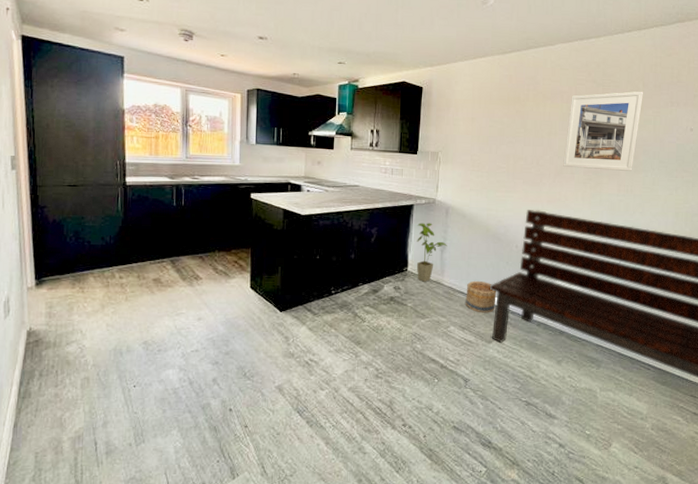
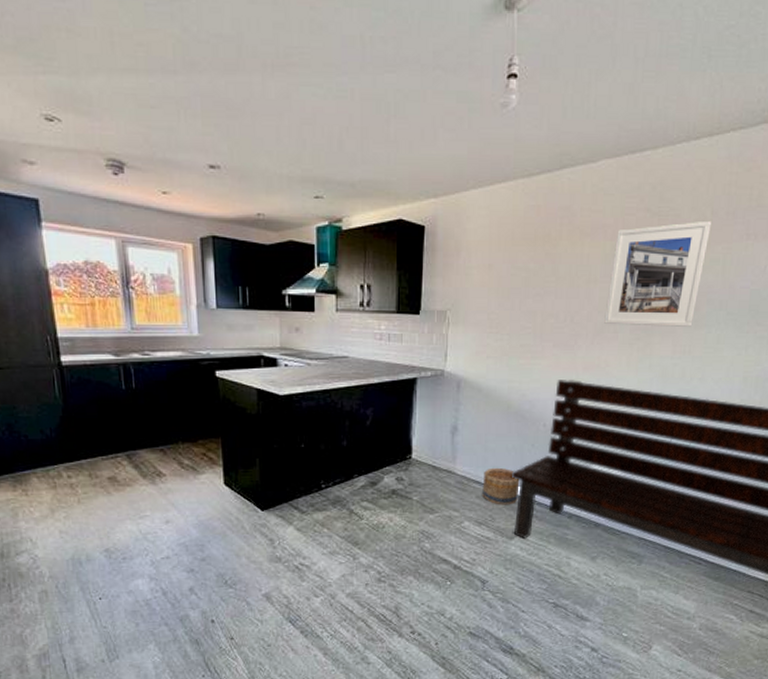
house plant: present [417,223,448,282] -> none [422,400,460,471]

